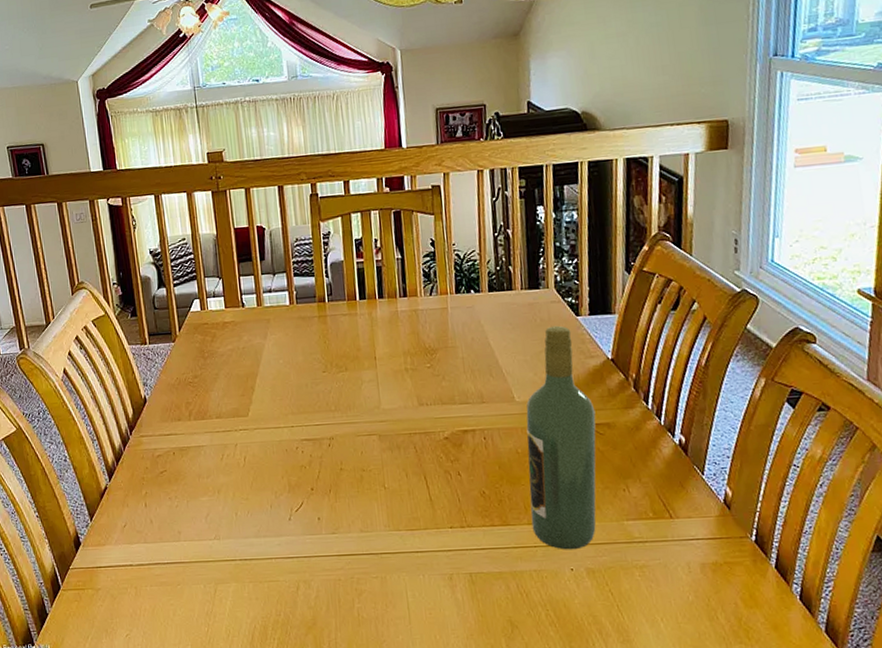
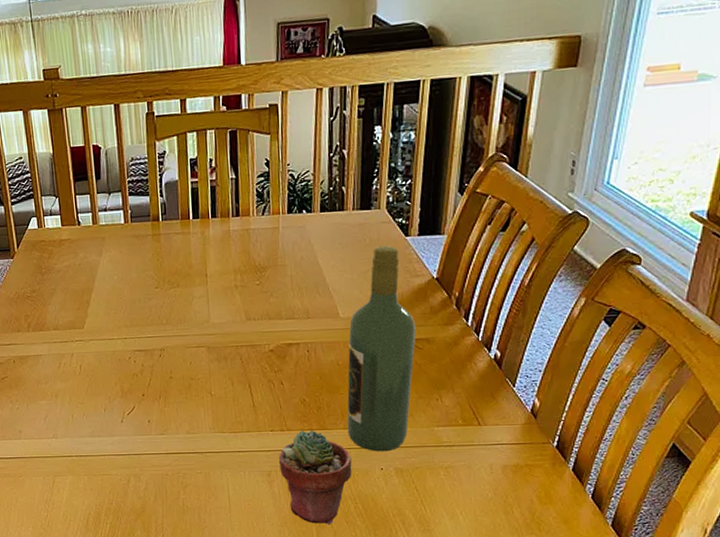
potted succulent: none [460,525,541,636] -> present [279,429,352,525]

